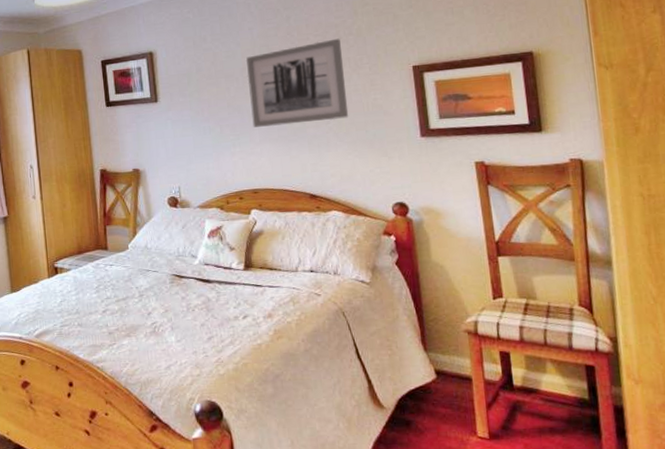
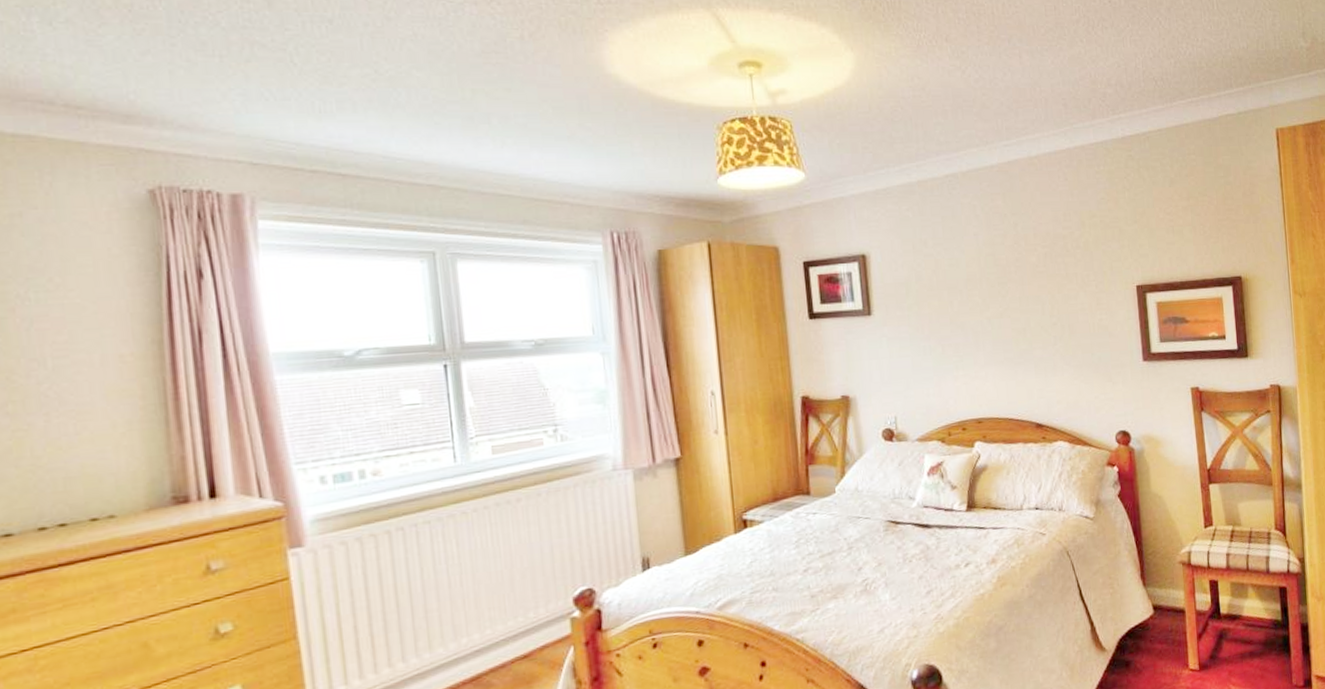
wall art: present [245,38,349,128] -> none [970,251,1076,348]

